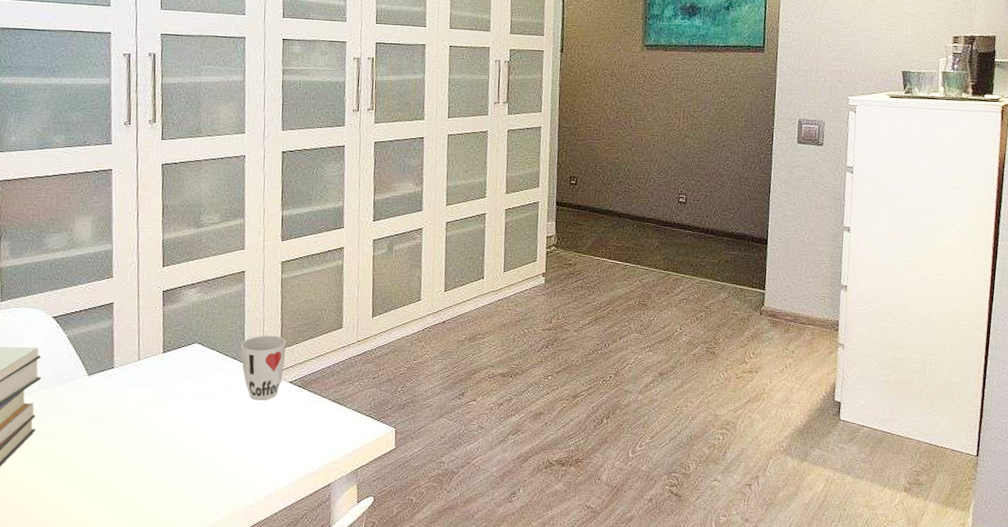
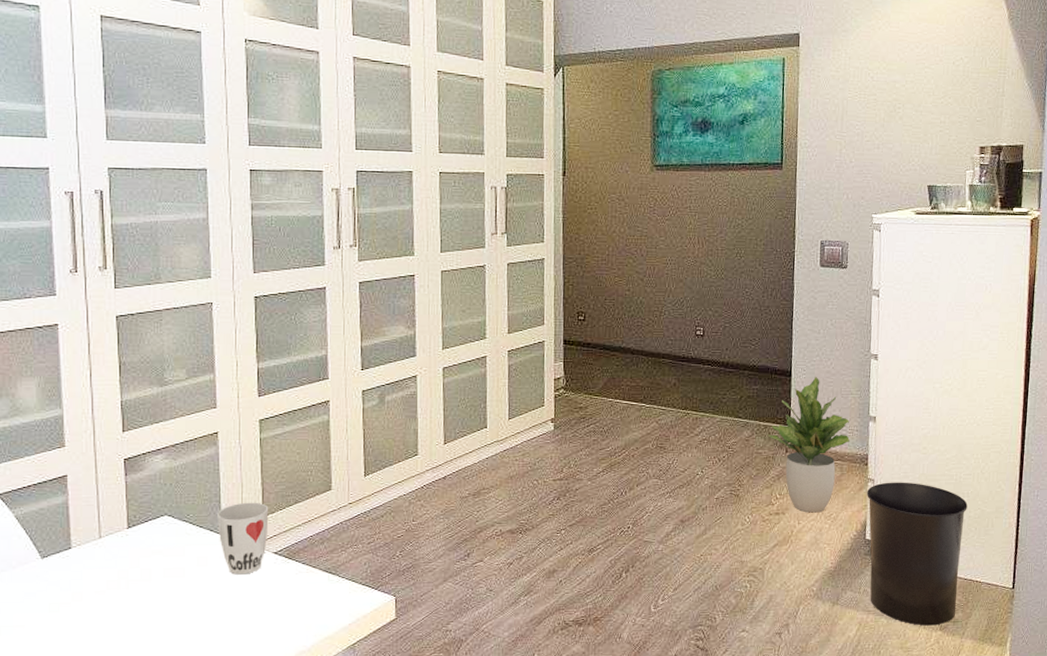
potted plant: none [743,245,822,373] -> present [767,376,850,513]
waste bin: none [837,348,934,487] -> present [867,482,968,626]

